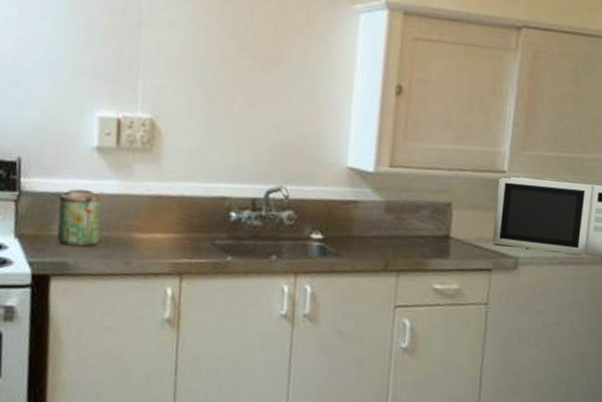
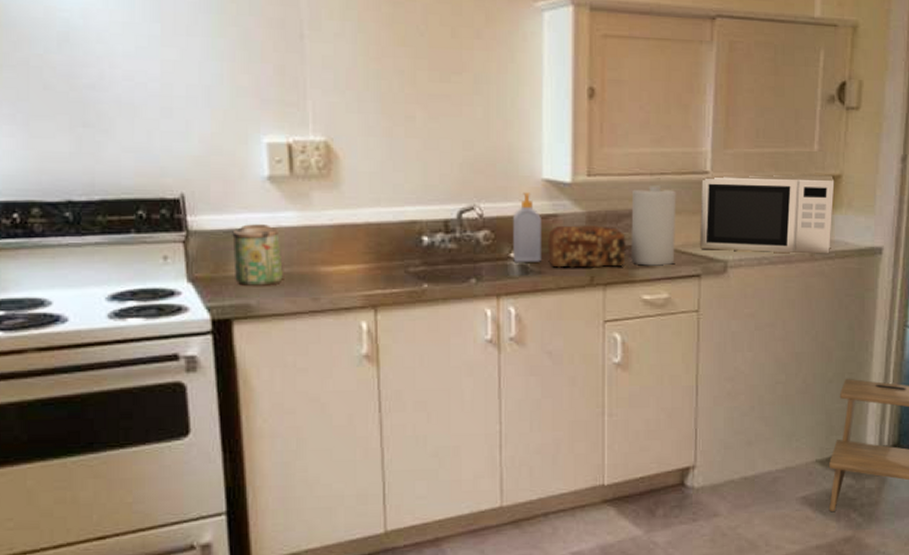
soap bottle: none [313,178,344,245] -> present [512,192,542,263]
bread loaf: none [346,212,422,255] -> present [548,225,627,268]
paper towel holder: none [425,180,473,258] -> present [631,186,676,266]

